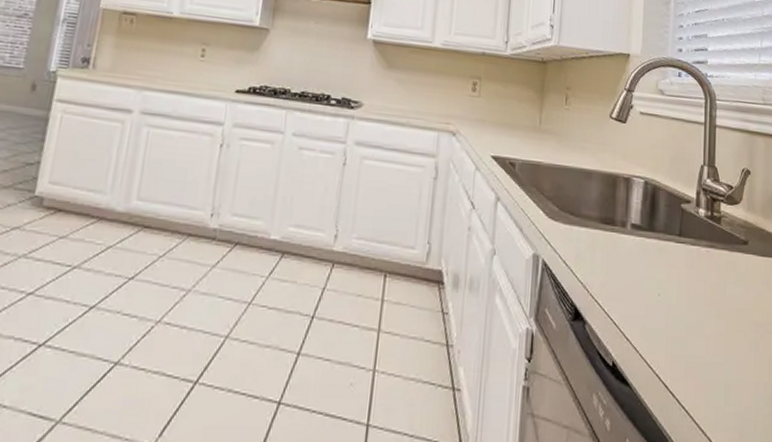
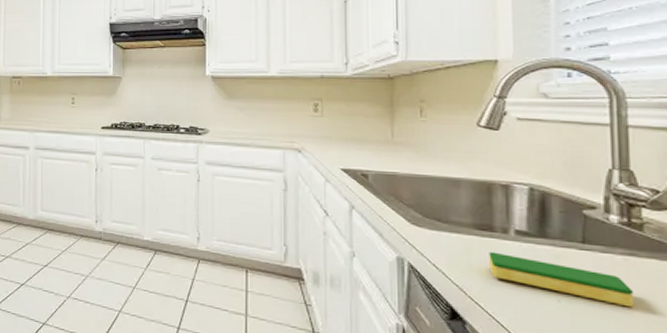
dish sponge: none [609,246,712,298] -> present [489,251,635,308]

